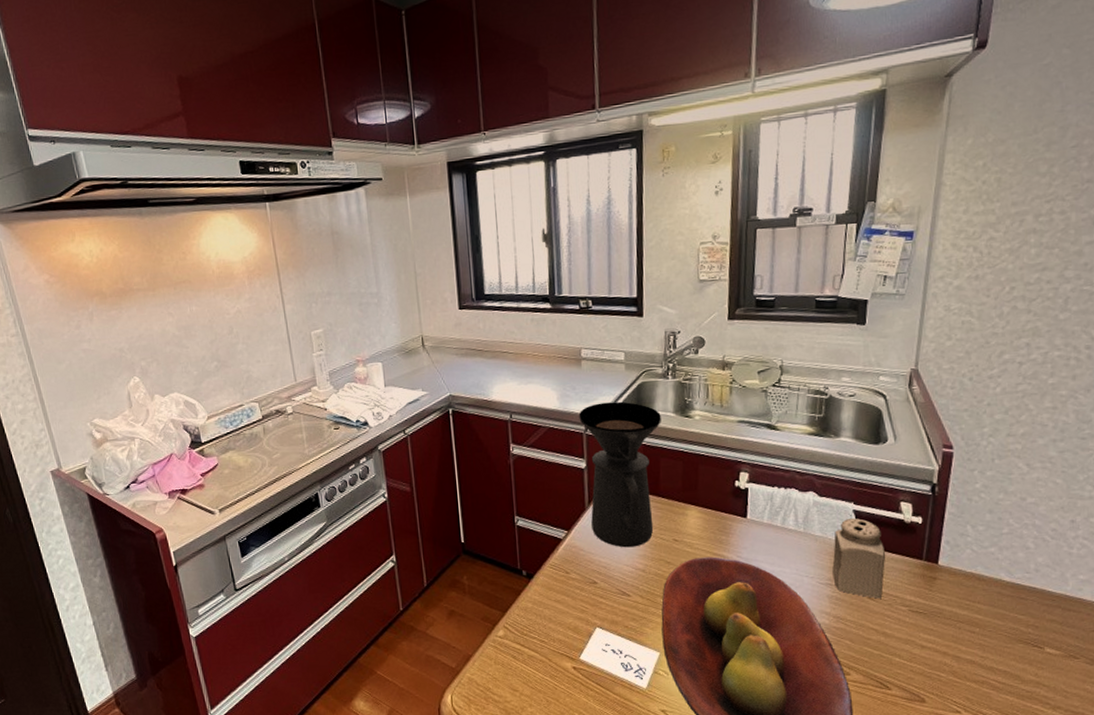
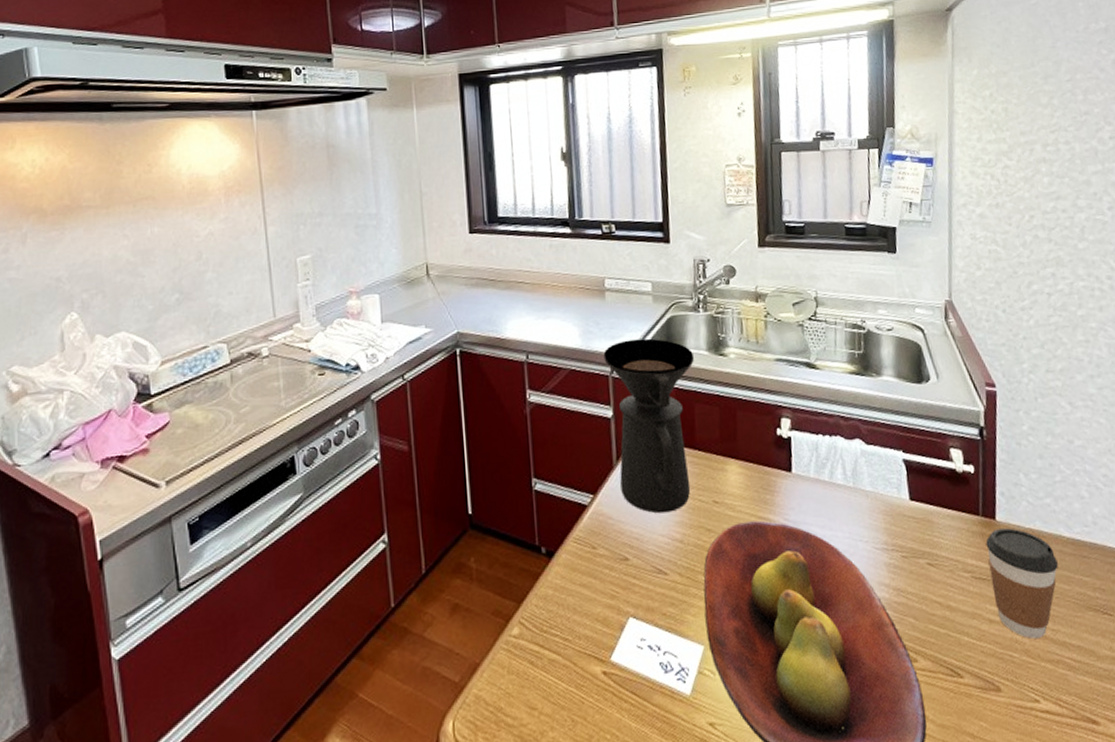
salt shaker: present [832,518,886,599] -> none [886,469,943,565]
coffee cup: none [926,571,994,663] -> present [986,528,1058,639]

